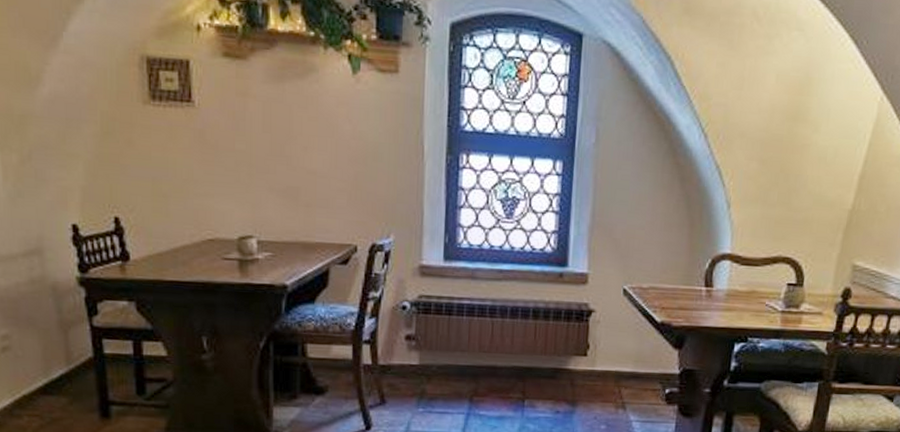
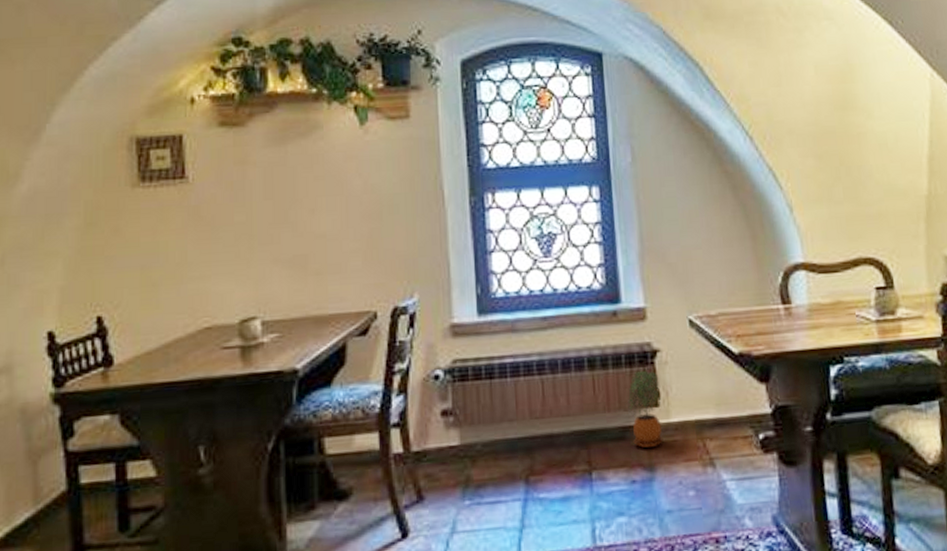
potted plant: none [561,324,590,388] -> present [628,368,663,449]

